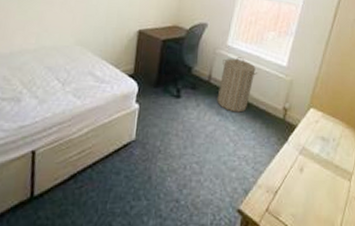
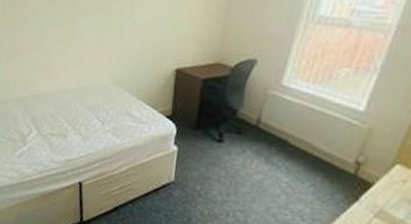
laundry hamper: present [217,57,258,113] -> none [267,99,322,163]

